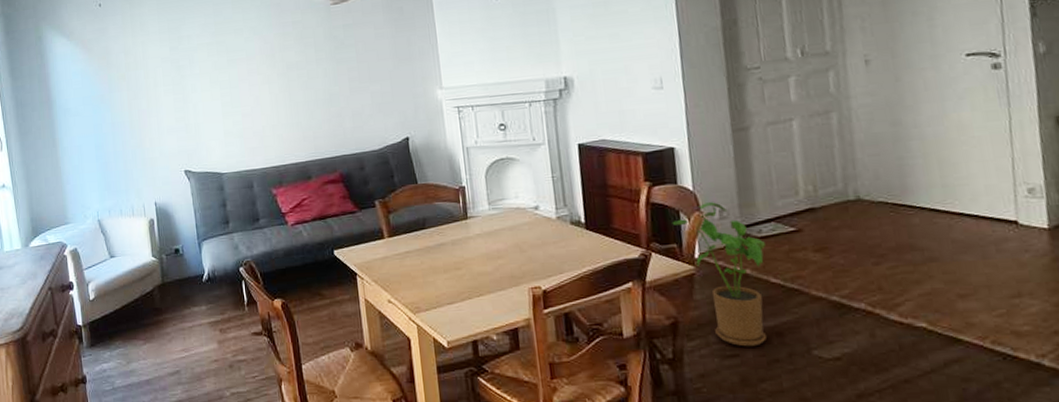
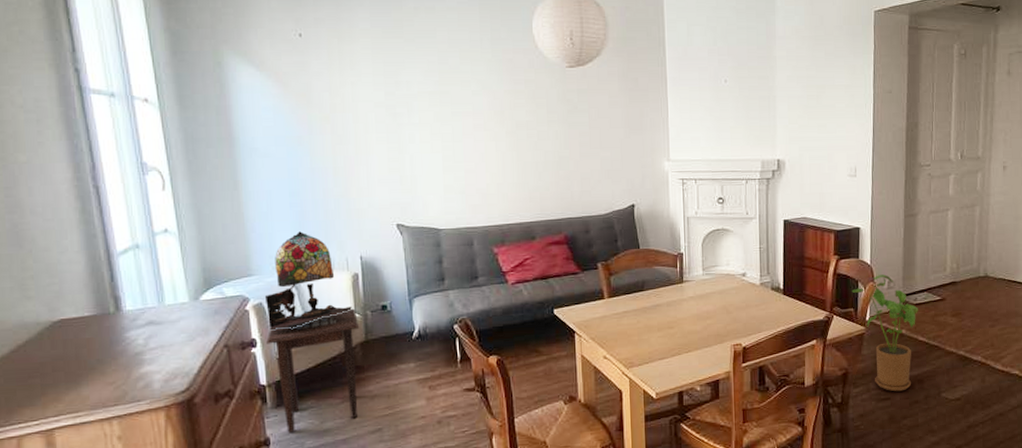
table lamp: none [79,181,150,273] -> present [265,231,352,330]
side table: none [81,252,158,373] -> present [266,308,358,434]

